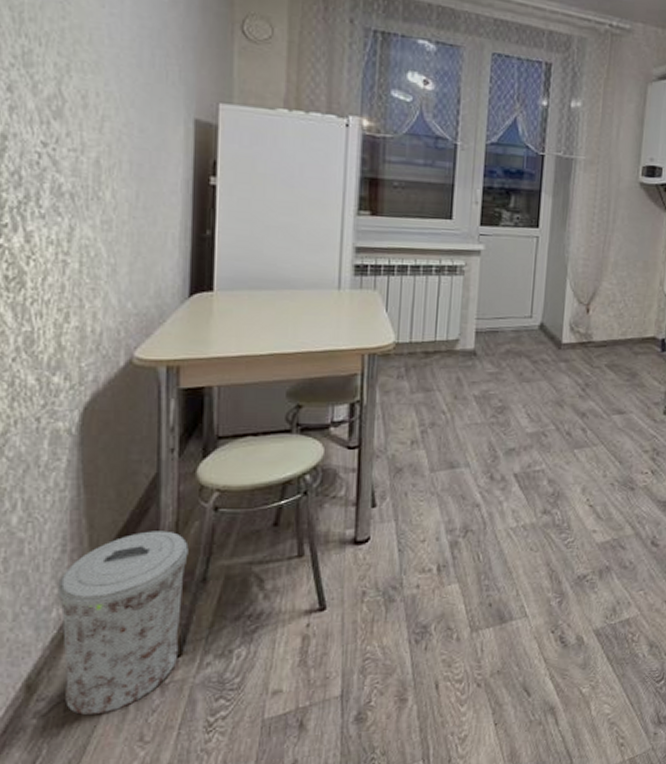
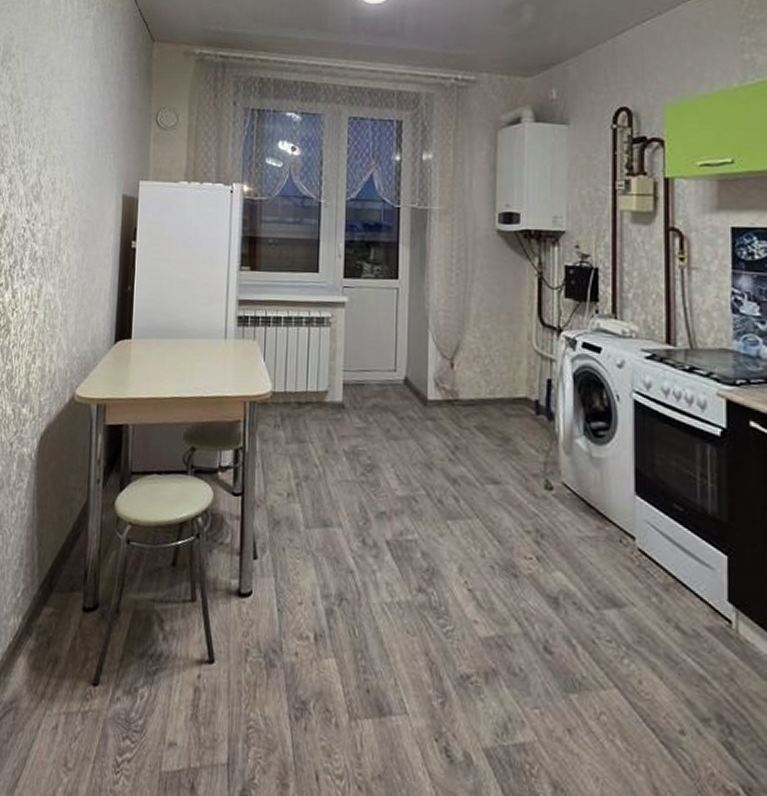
trash can: present [57,531,189,716] -> none [14,555,107,730]

